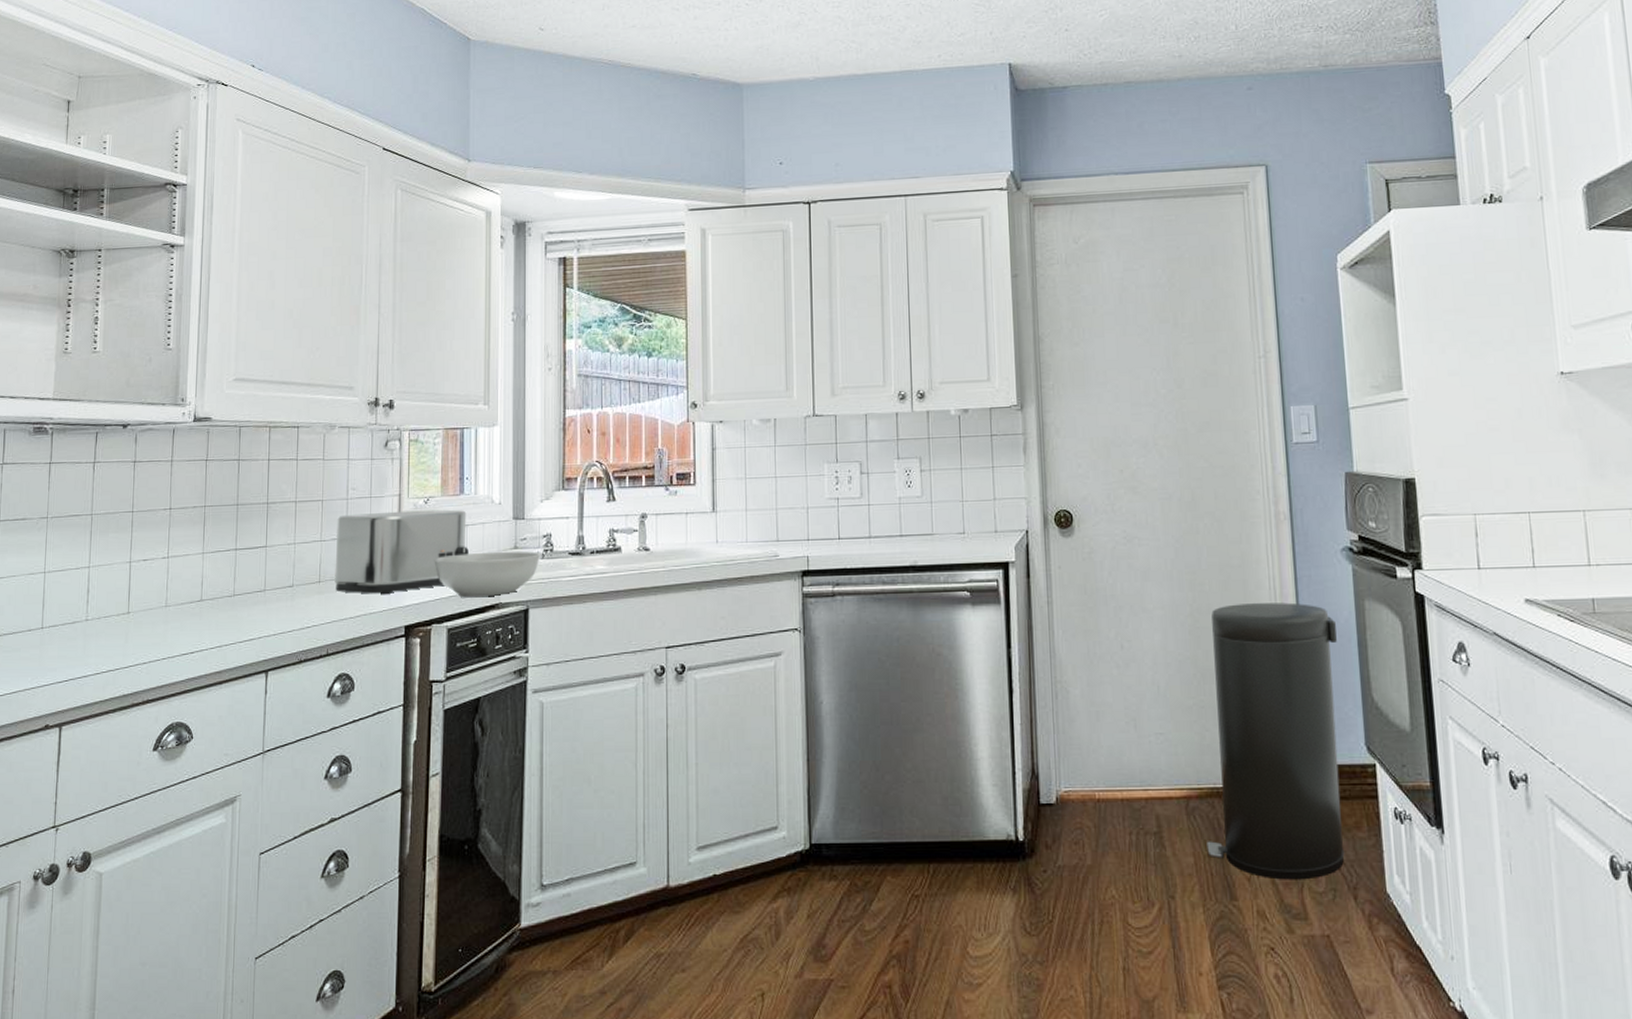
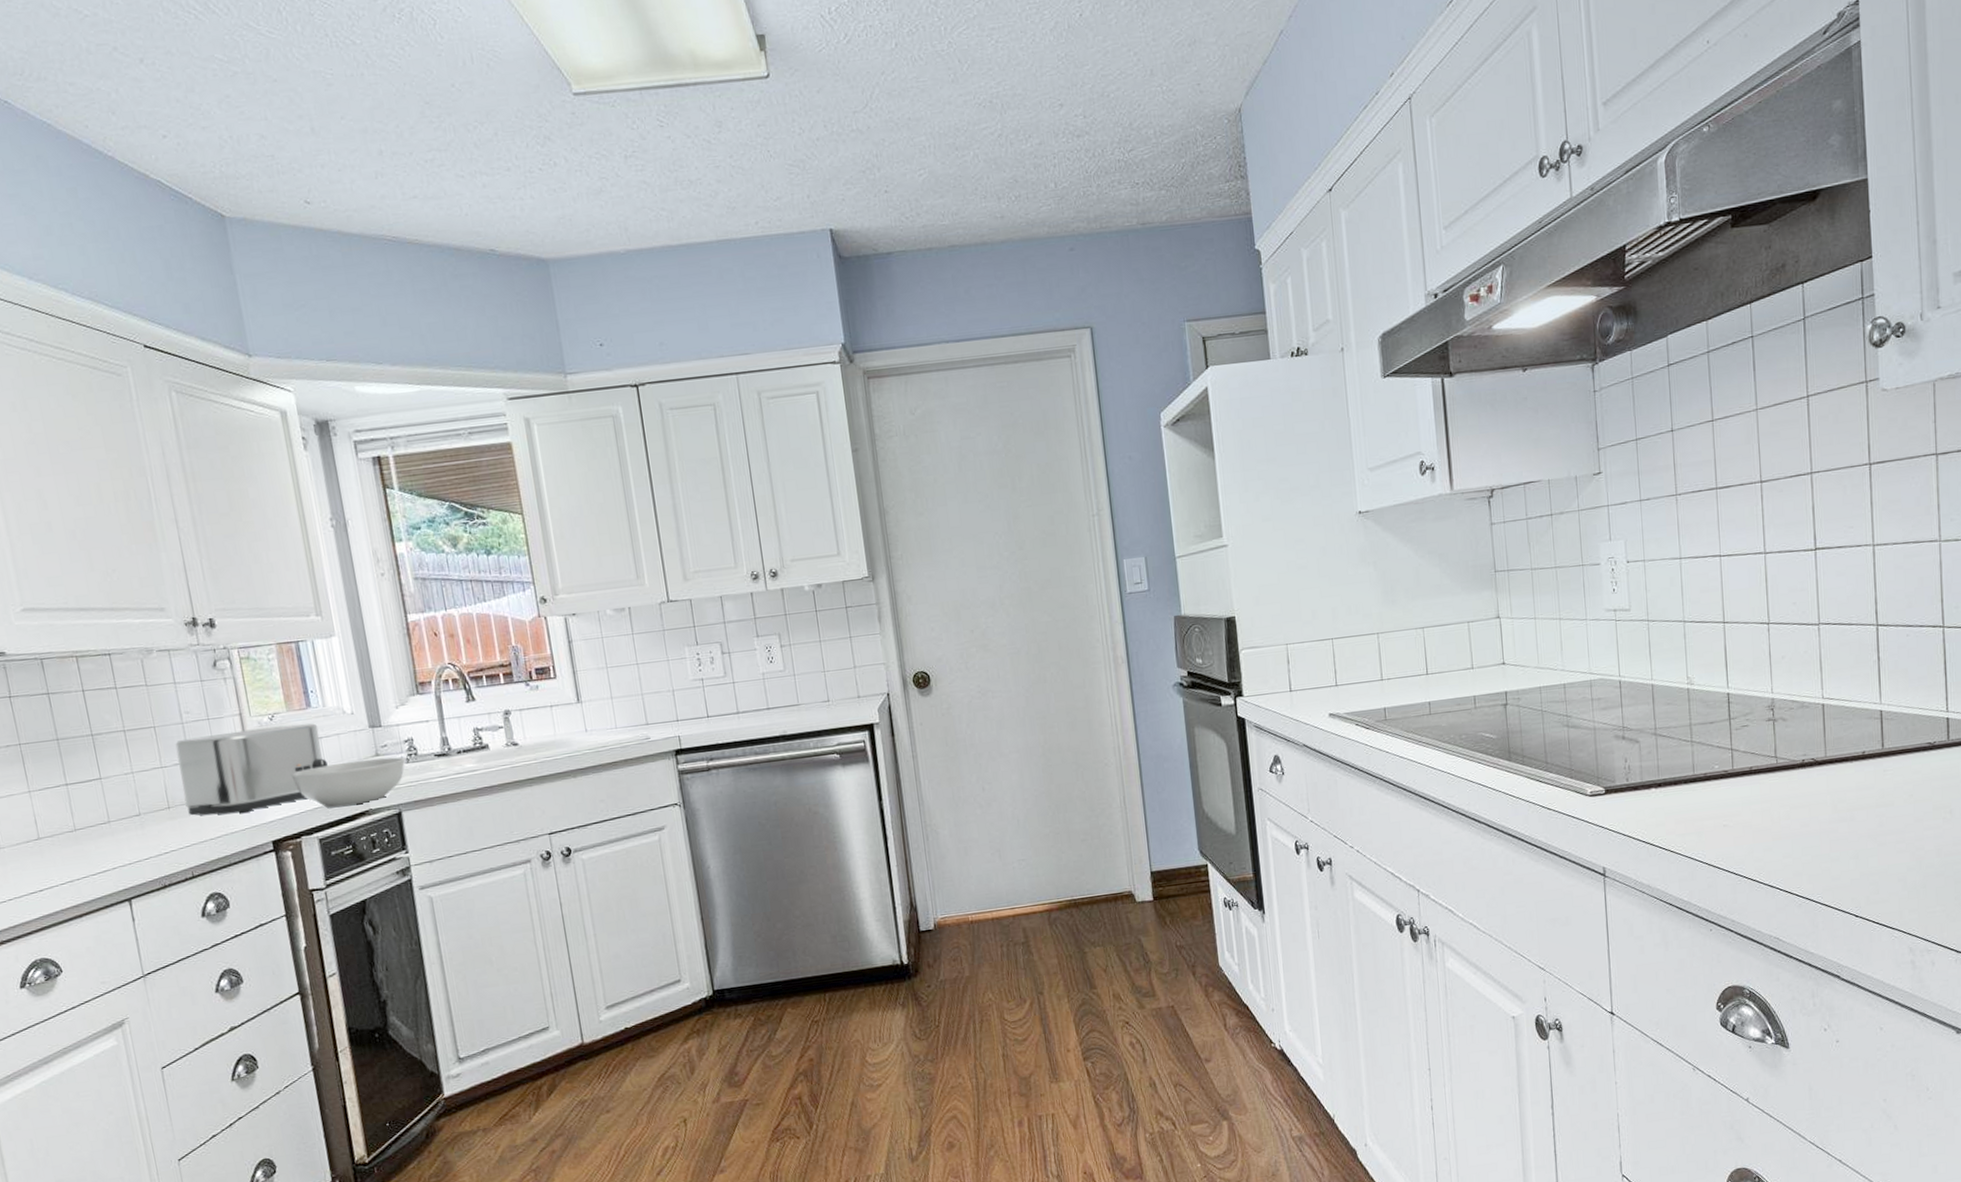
pedal bin: present [1207,602,1345,880] -> none [1061,735,1184,968]

